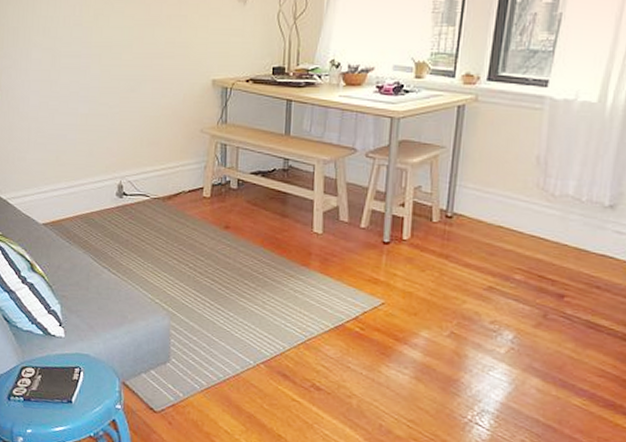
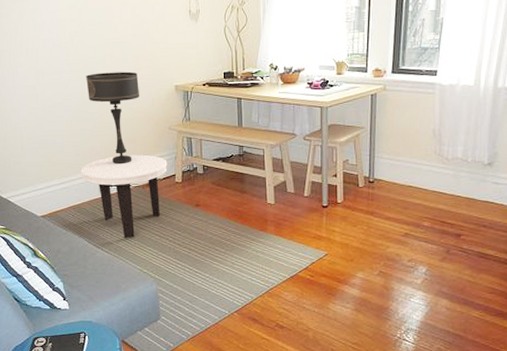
side table: none [92,160,195,260] -> present [80,154,168,238]
table lamp: none [108,59,170,171] -> present [86,71,139,165]

